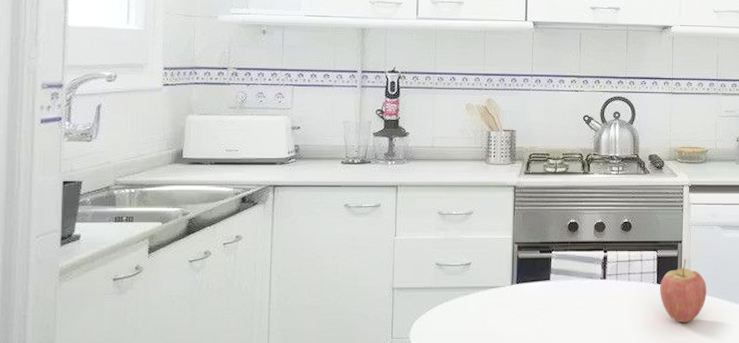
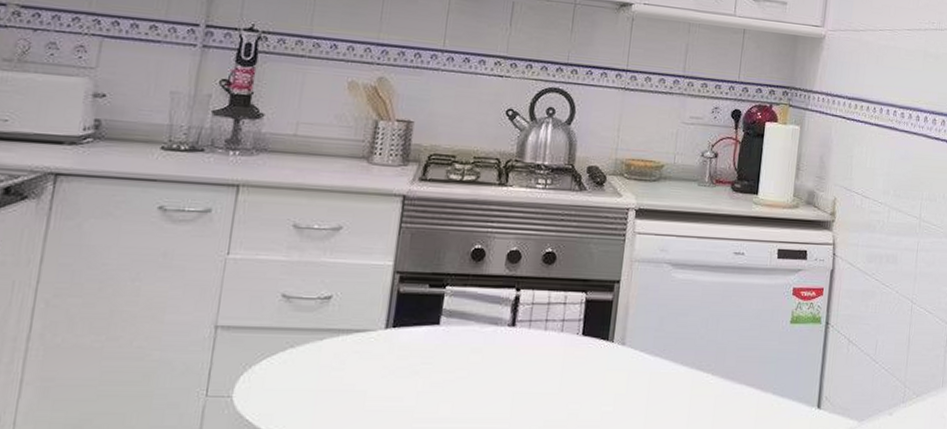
fruit: present [659,258,707,323] -> none [584,303,647,389]

